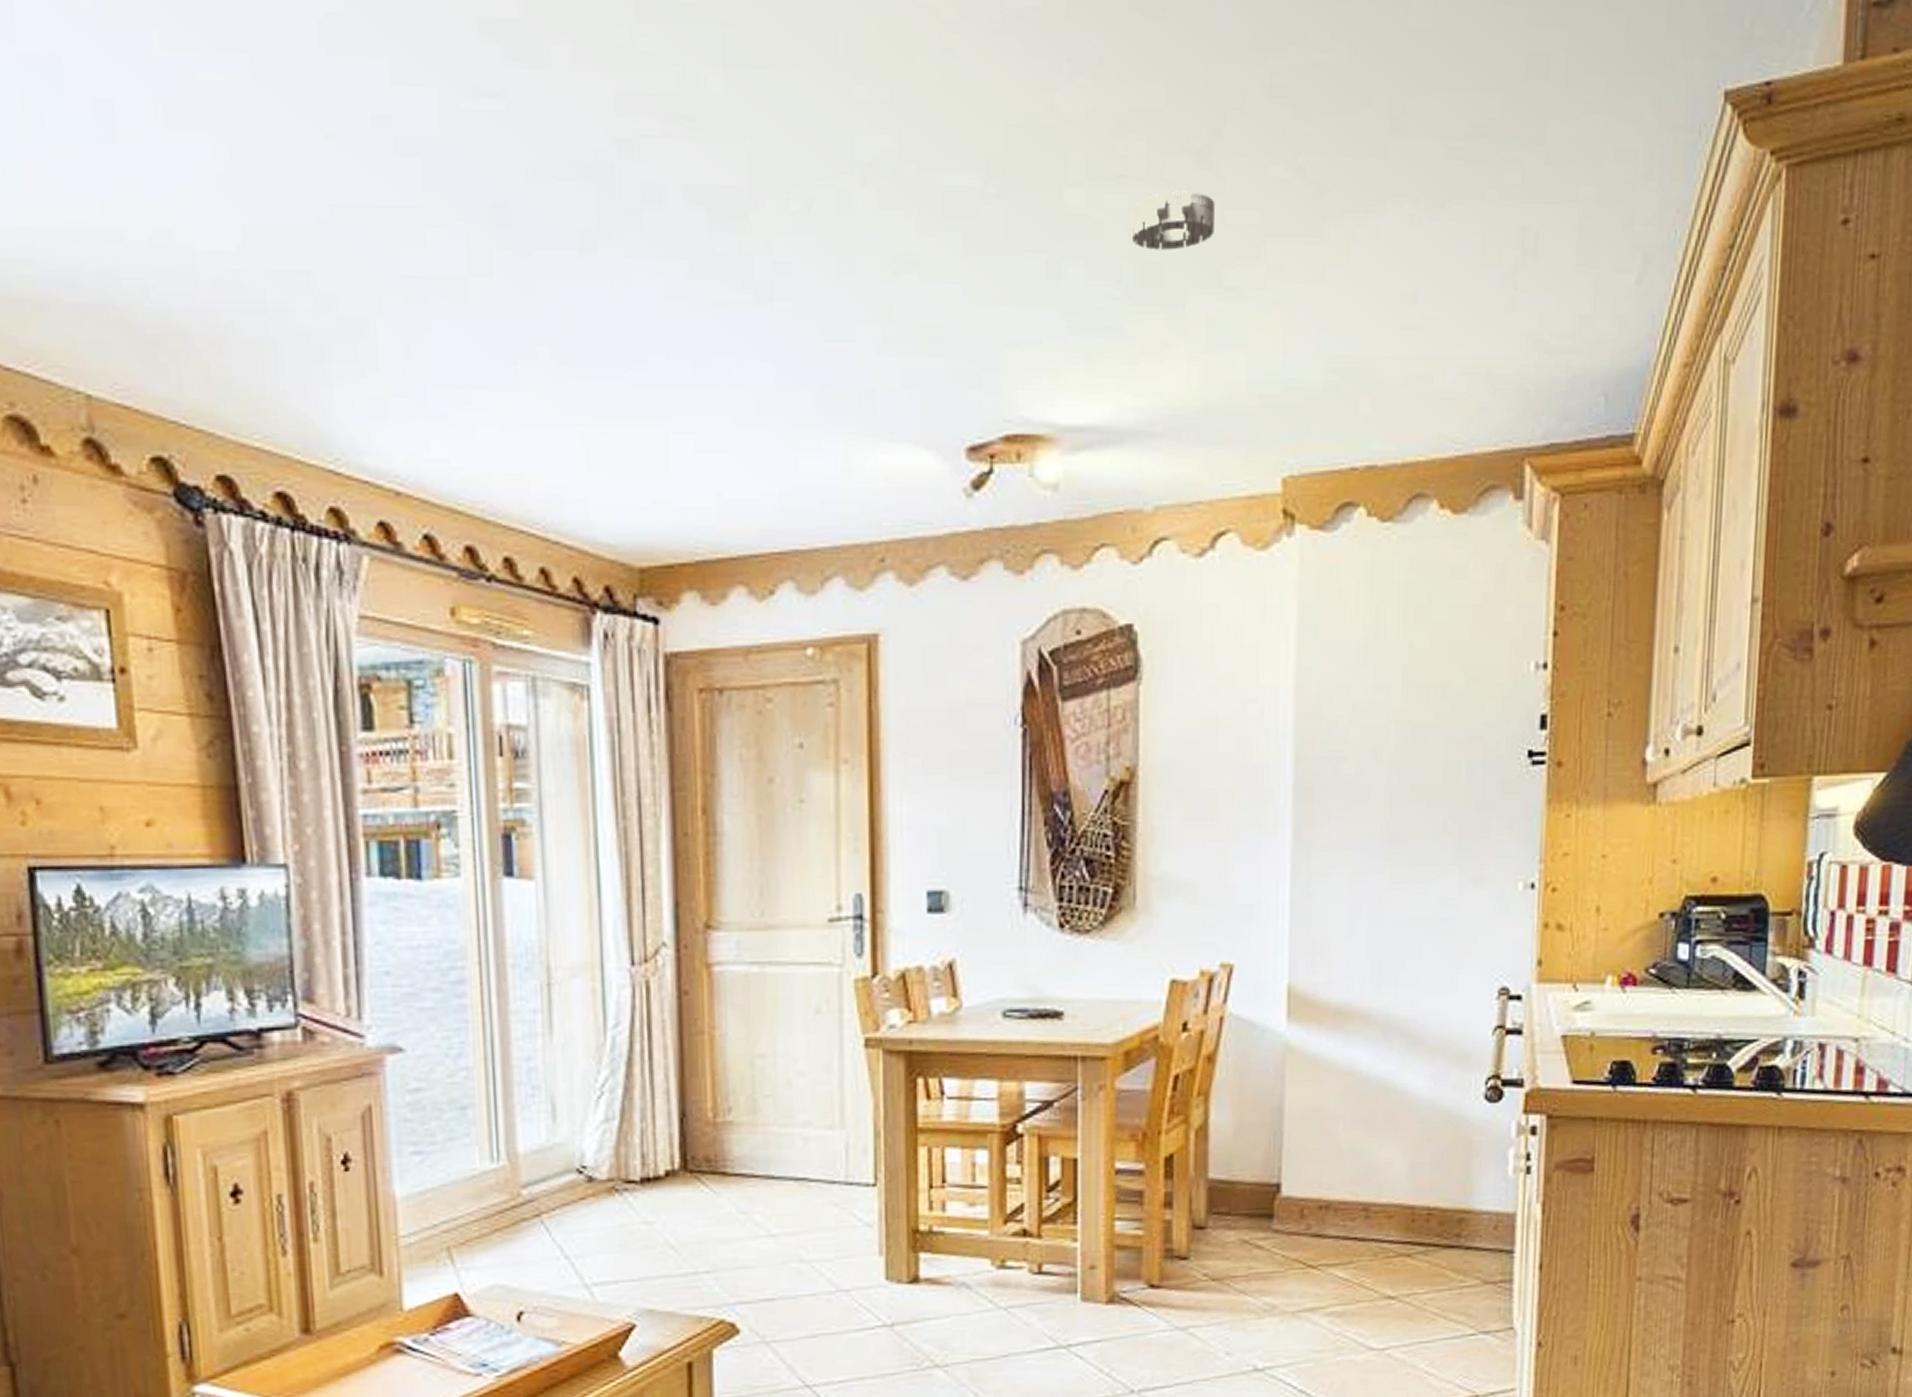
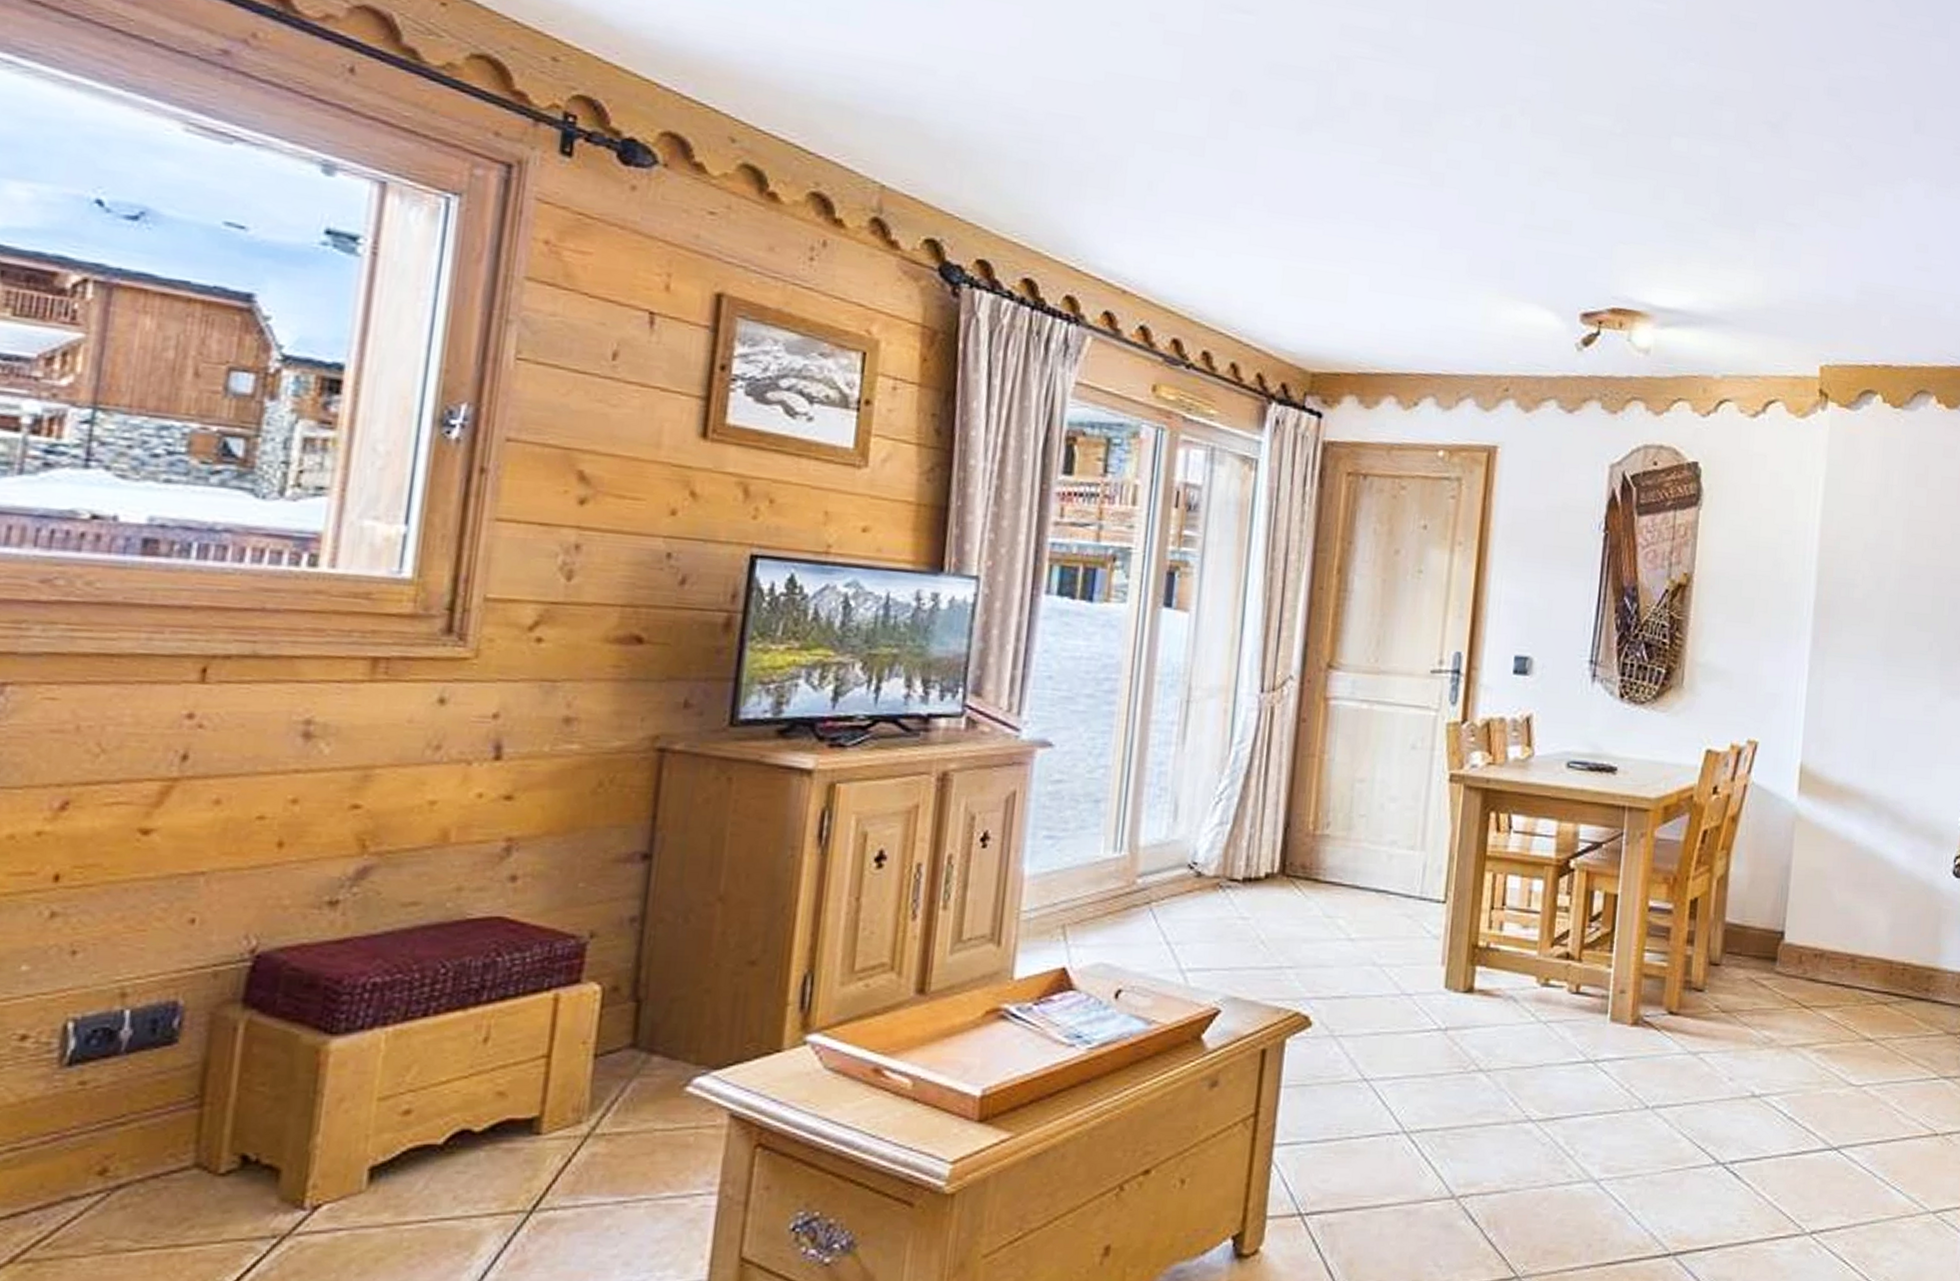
smoke detector: present [1131,191,1215,250] -> none [1719,149,1783,191]

